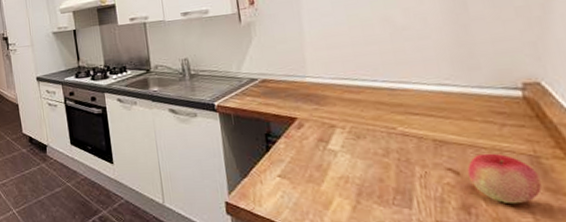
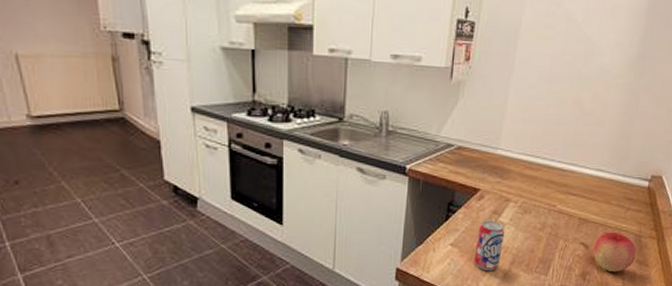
beverage can: none [306,148,343,204] -> present [474,220,505,271]

